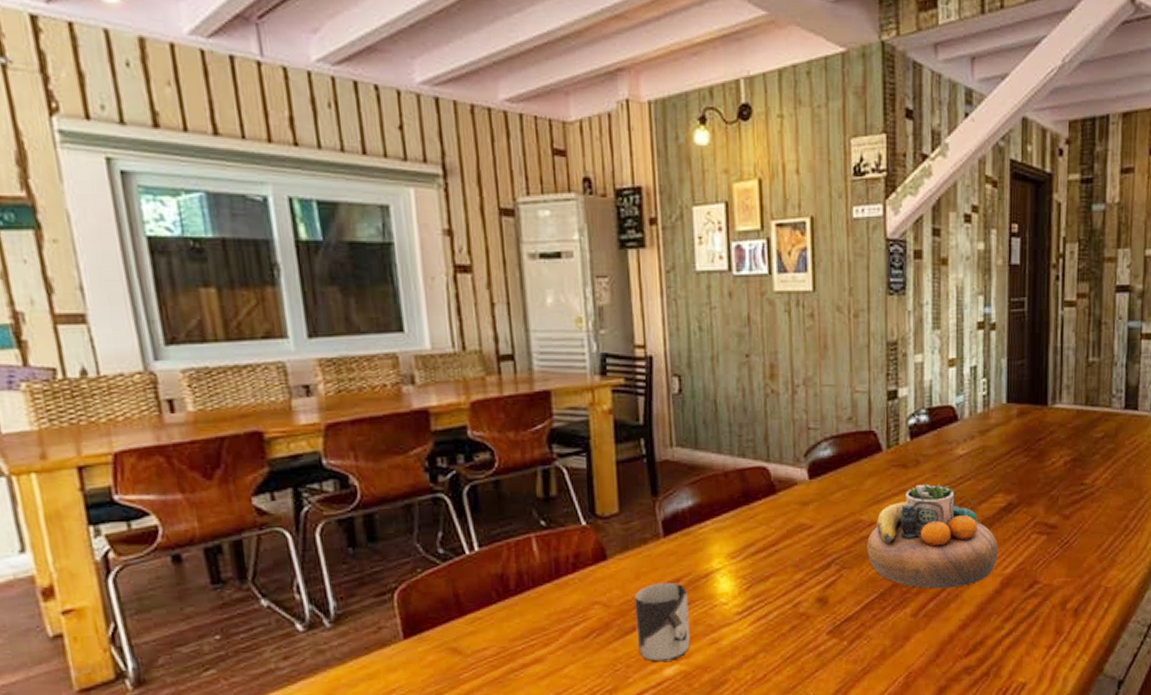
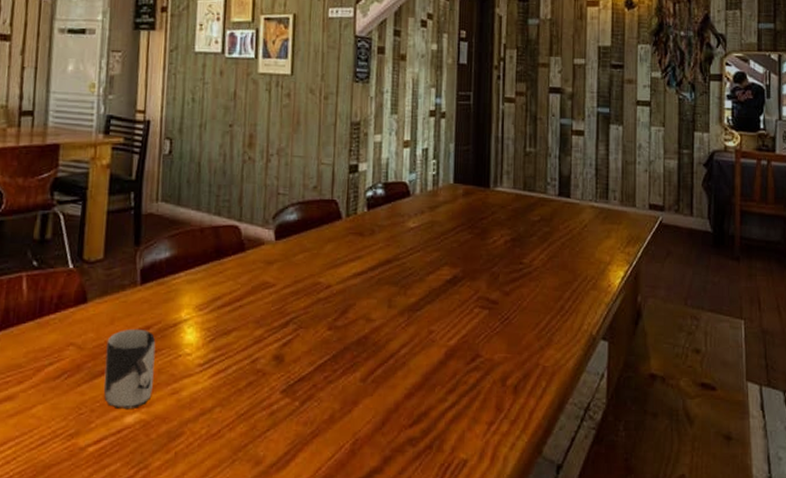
decorative bowl: present [867,483,998,589] -> none [323,252,443,355]

